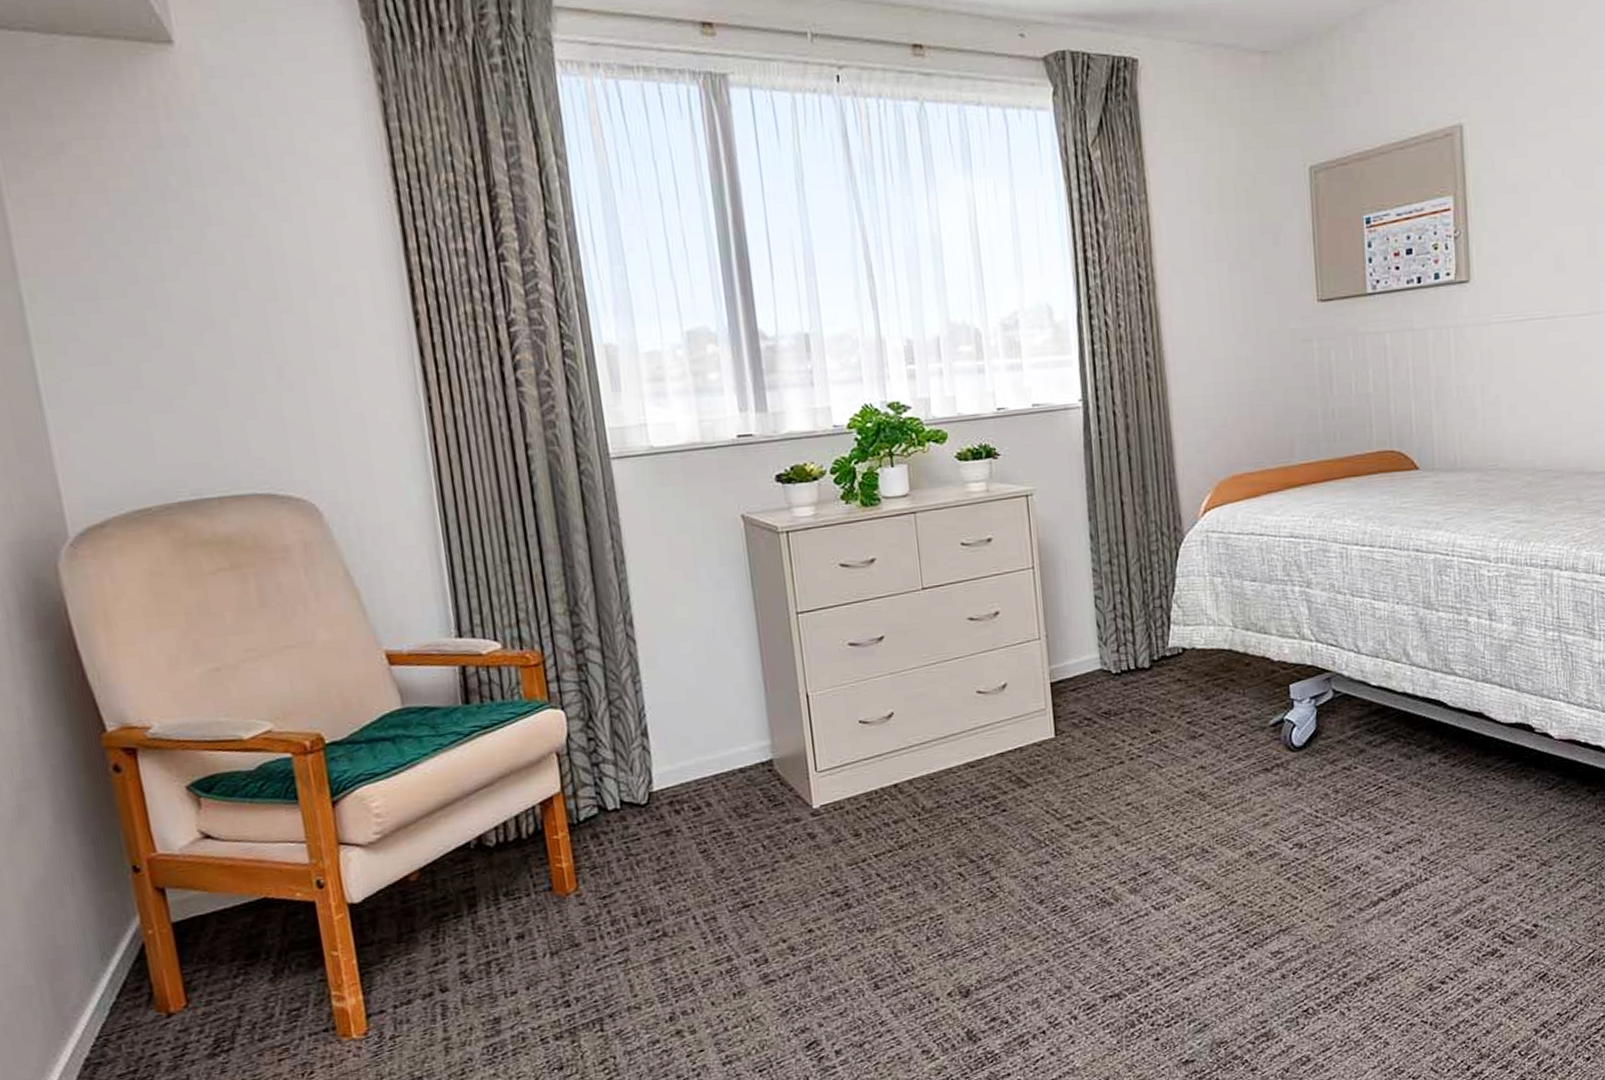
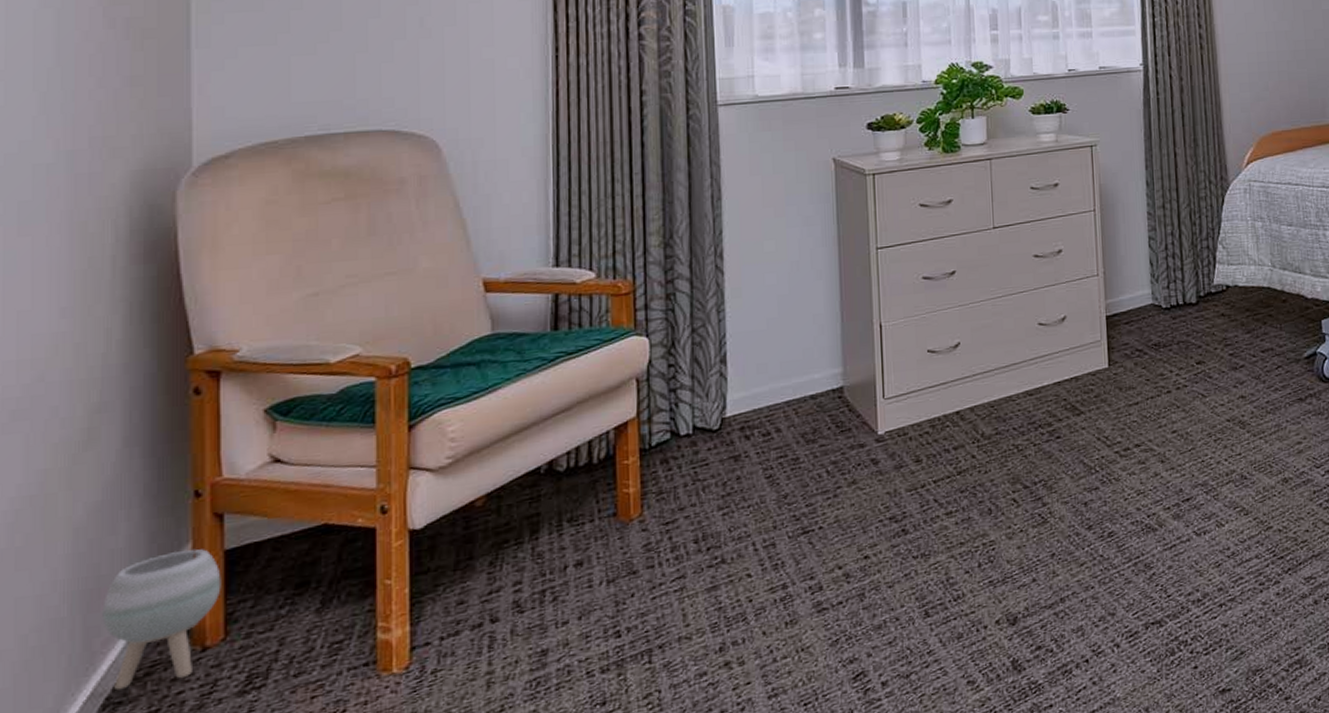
planter: none [65,921,175,1052] -> present [102,549,222,691]

